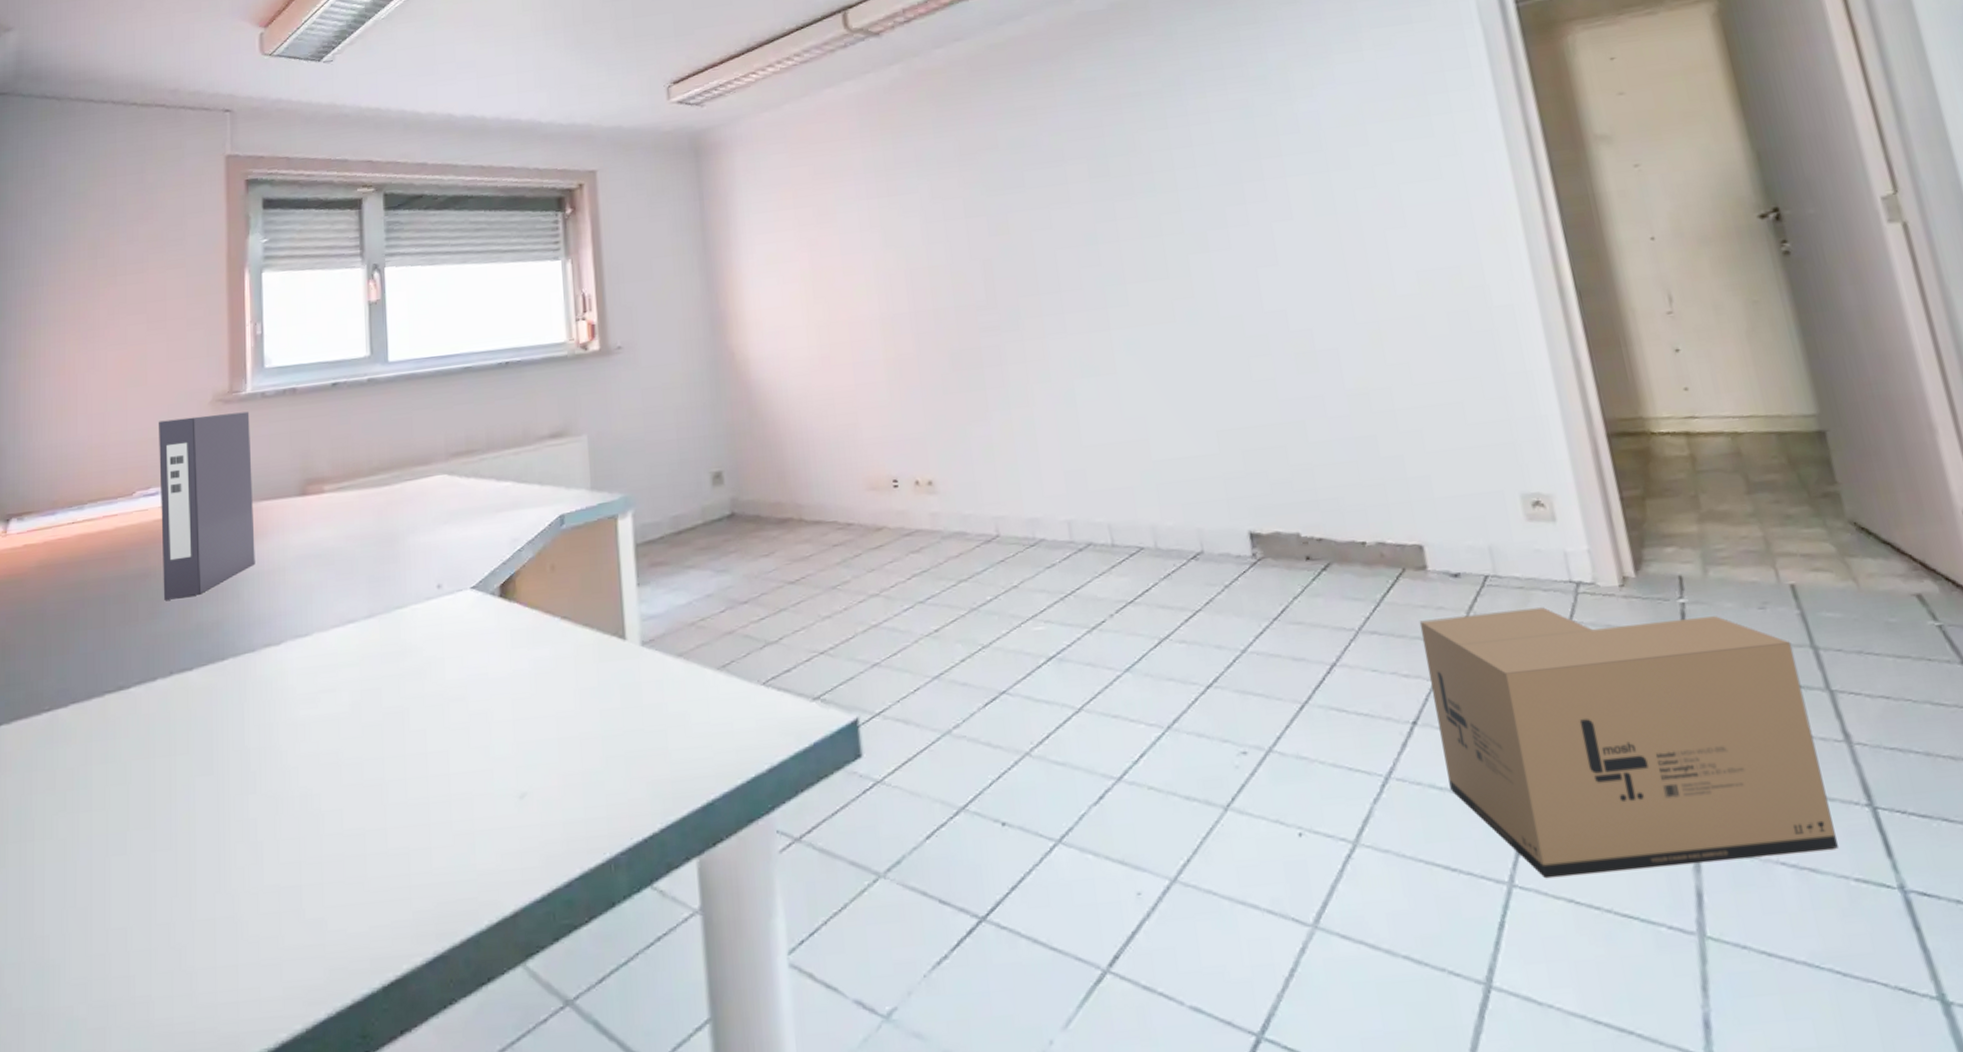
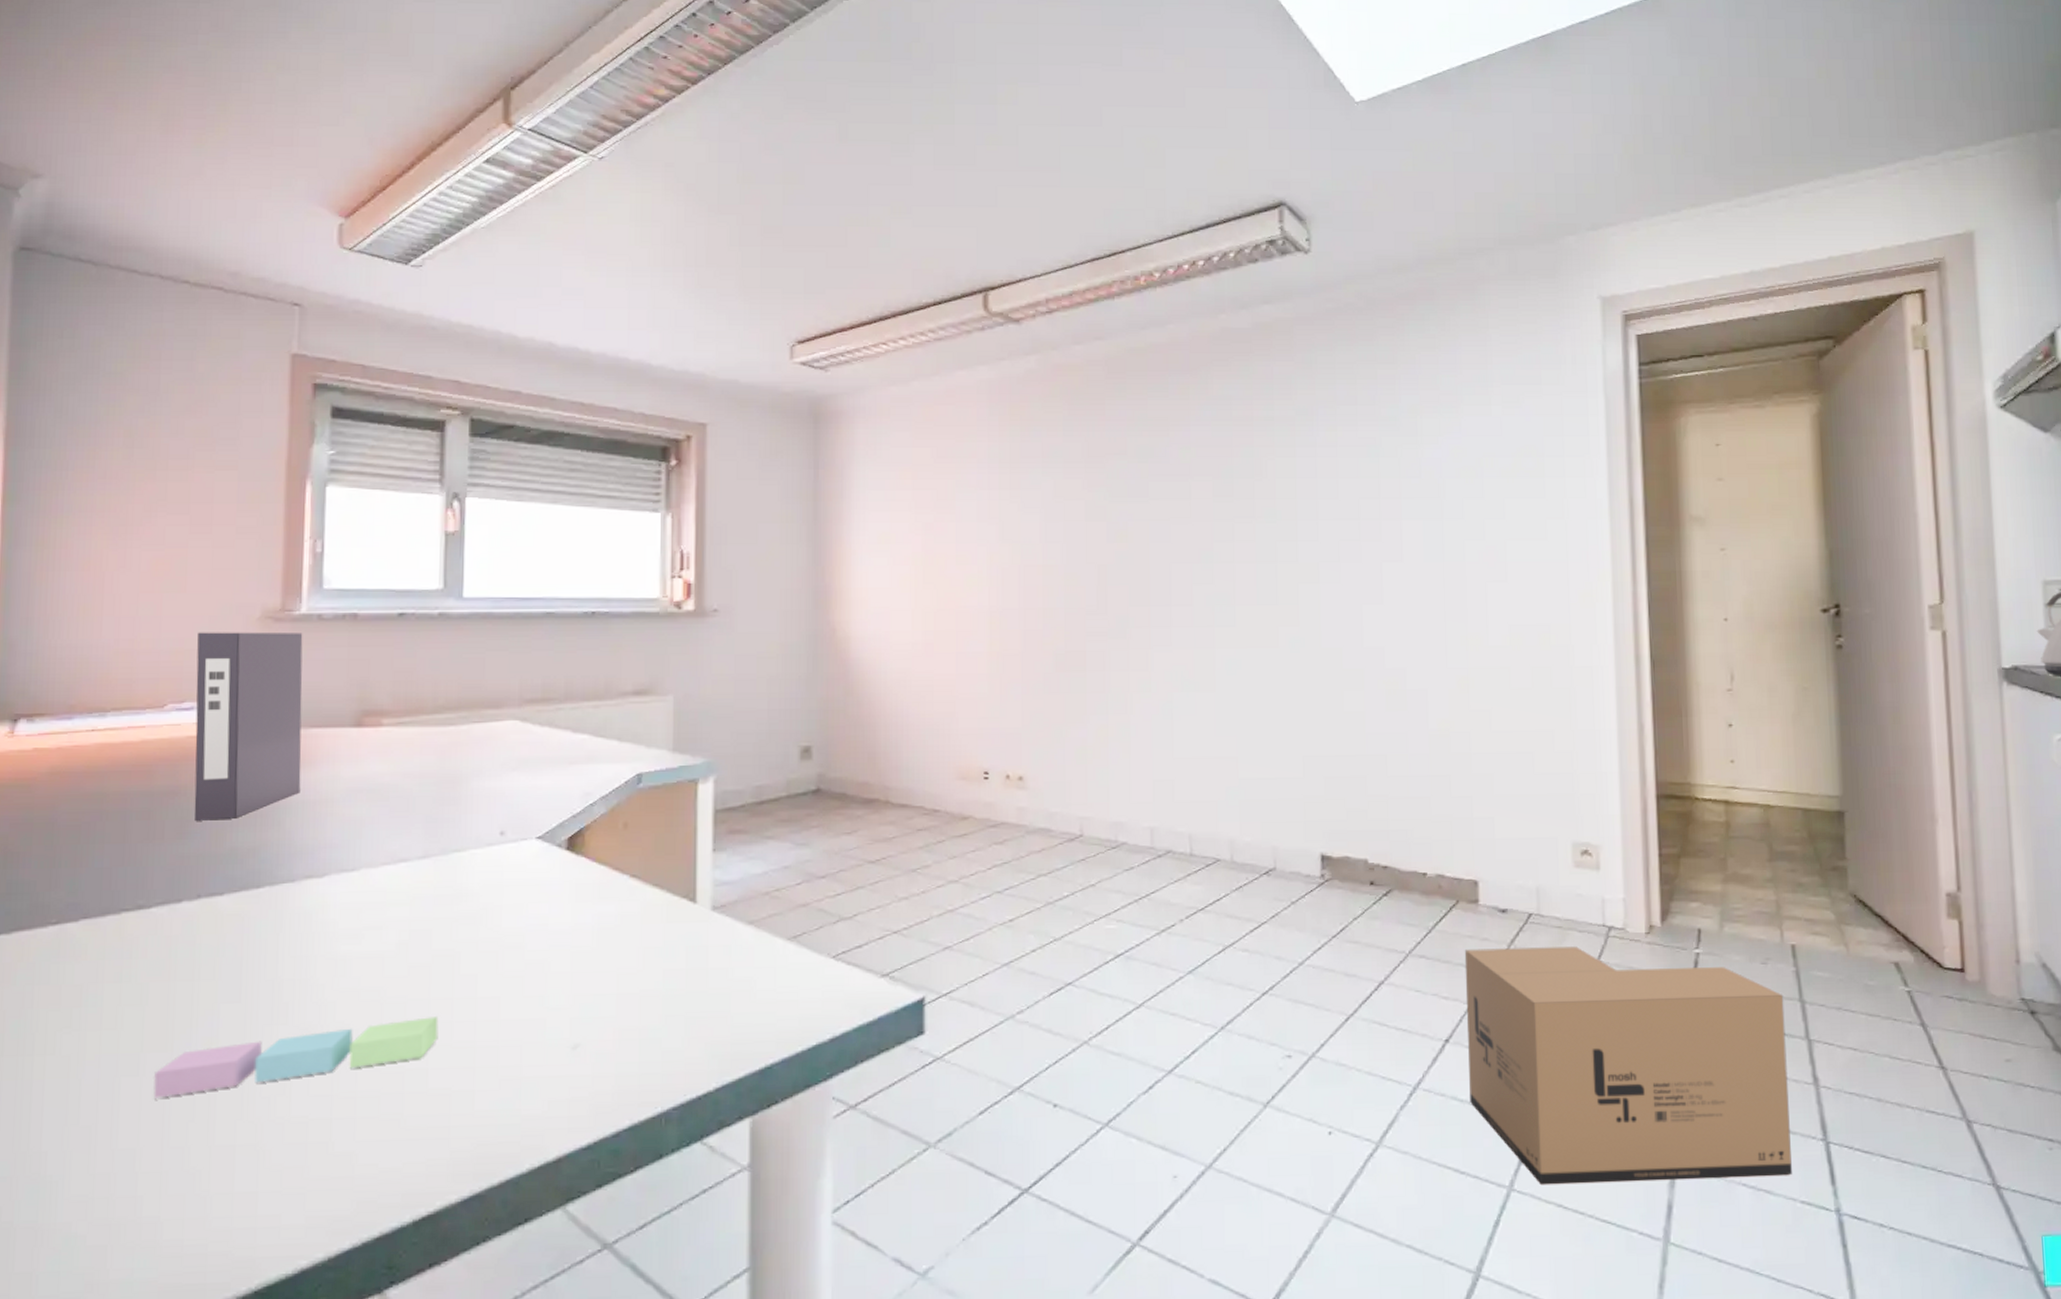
sticky notes: none [139,775,394,876] -> present [153,1017,439,1098]

